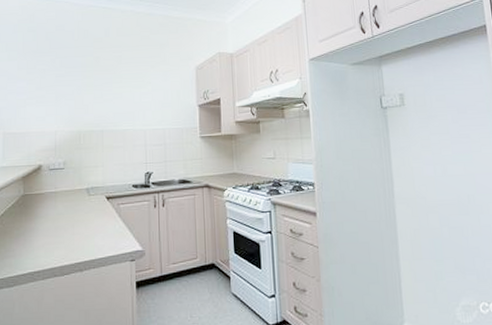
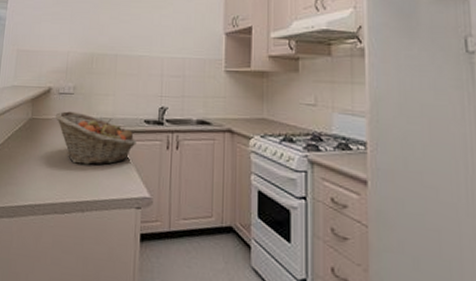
fruit basket: none [47,184,127,230] -> present [55,111,137,165]

